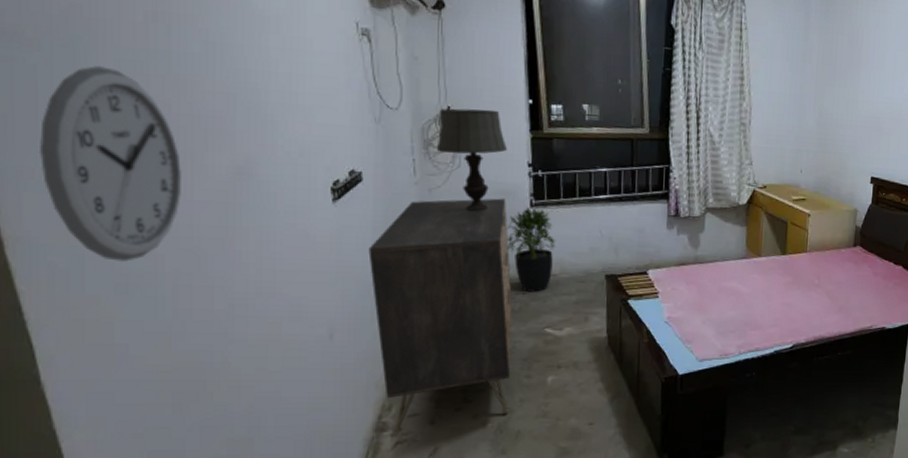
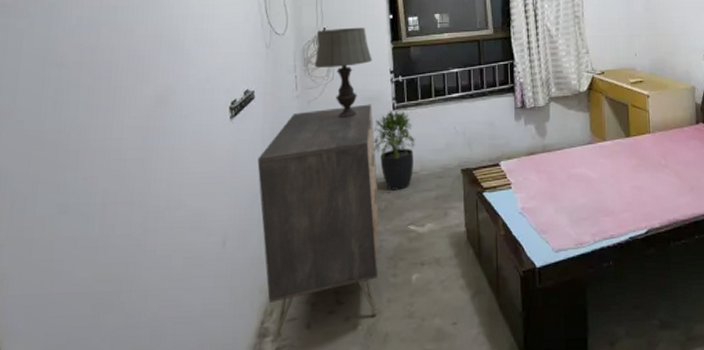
wall clock: present [38,65,181,262] -> none [16,23,117,185]

